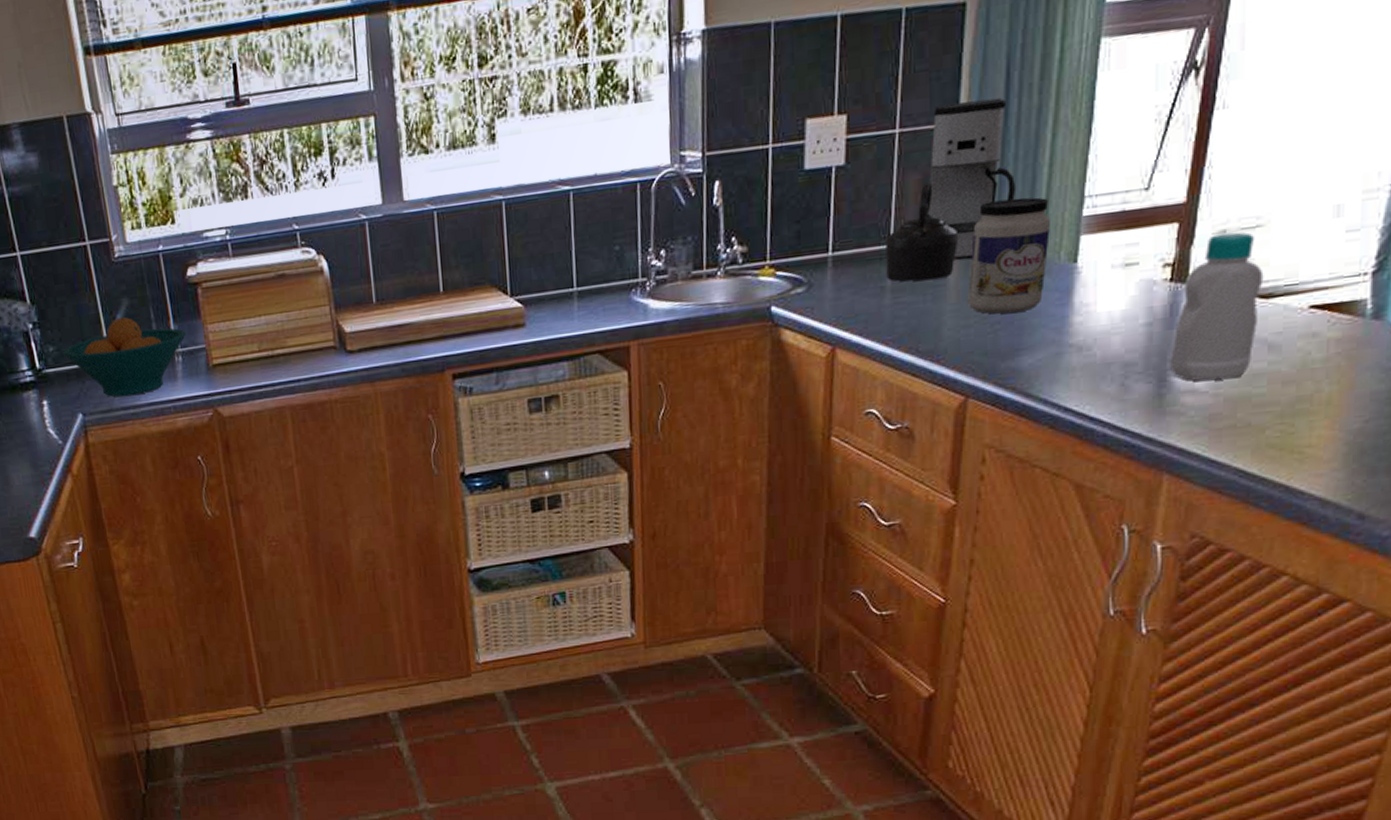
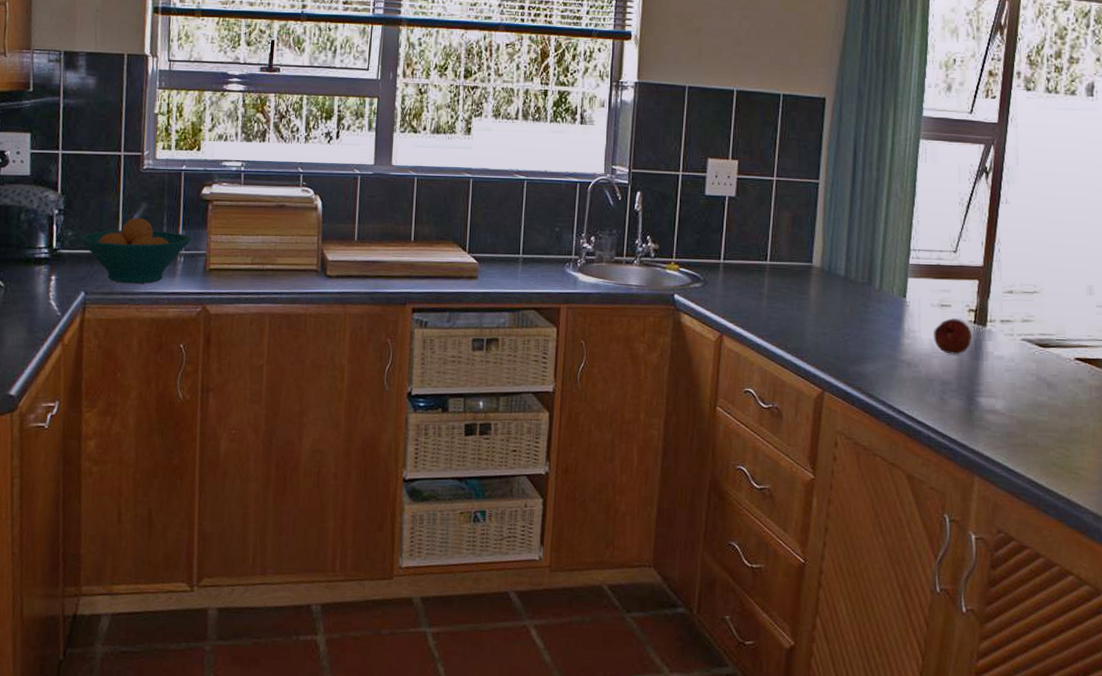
kettle: present [886,182,959,282] -> none [764,219,819,294]
coffee maker: present [927,97,1017,260] -> none [795,165,861,281]
jar: present [967,197,1052,314] -> none [824,242,887,329]
fruit: none [1114,279,1168,328] -> present [934,318,973,355]
bottle: present [1170,232,1264,382] -> none [976,293,1041,406]

